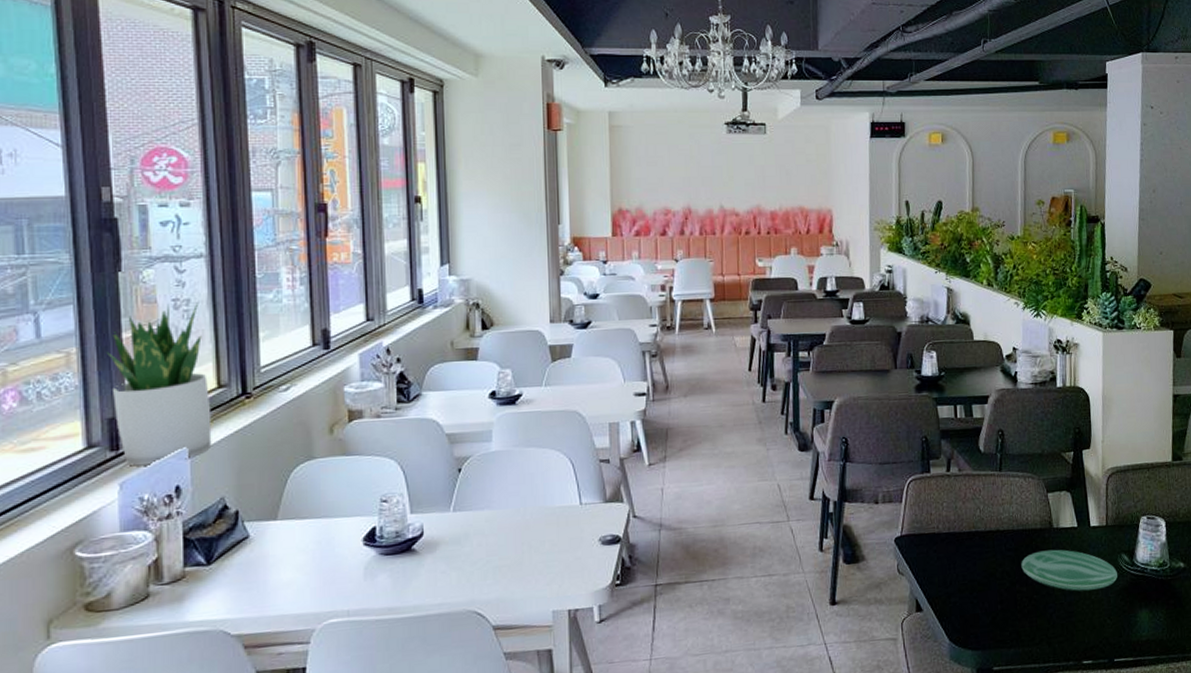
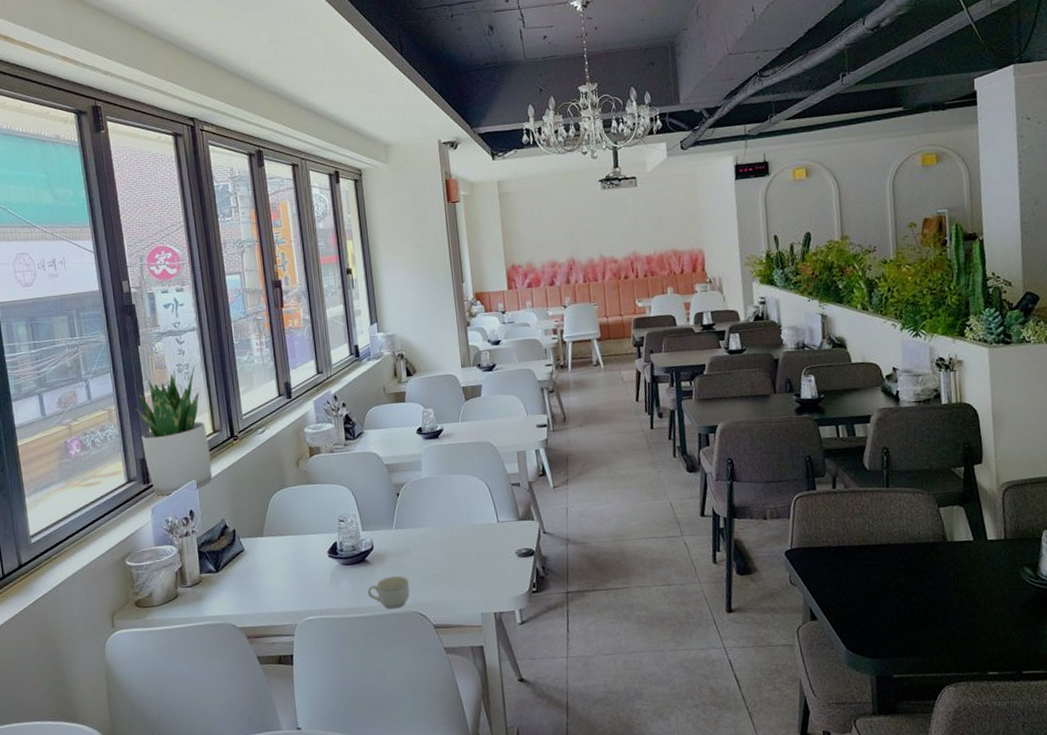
cup: none [411,567,467,608] -> present [367,575,410,609]
plate: present [1021,549,1118,592] -> none [915,562,1022,604]

